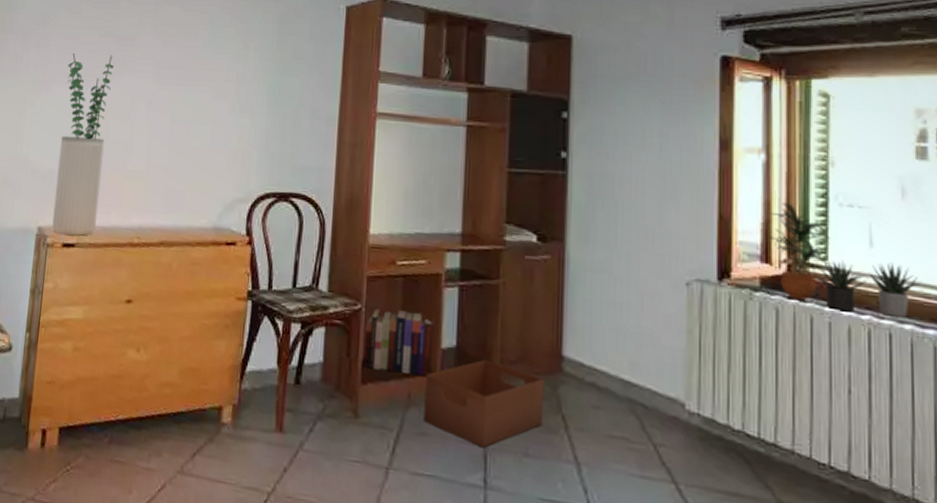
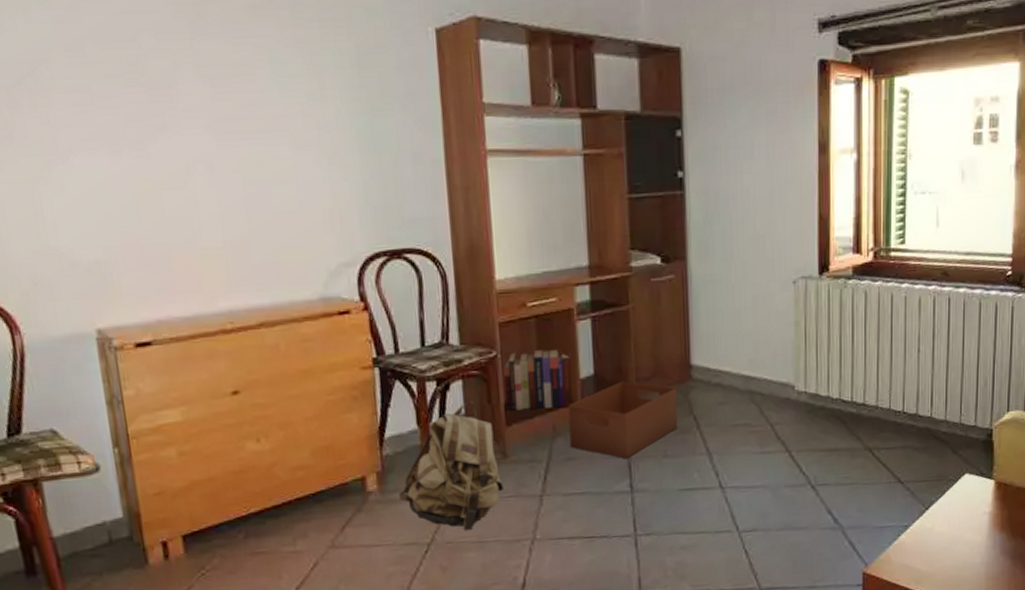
vase: present [52,53,114,236] -> none [85,109,175,335]
backpack: none [249,350,350,488] -> present [399,401,503,530]
potted plant: present [769,202,830,301] -> none [860,196,907,282]
succulent plant: present [814,260,921,318] -> none [894,238,973,286]

